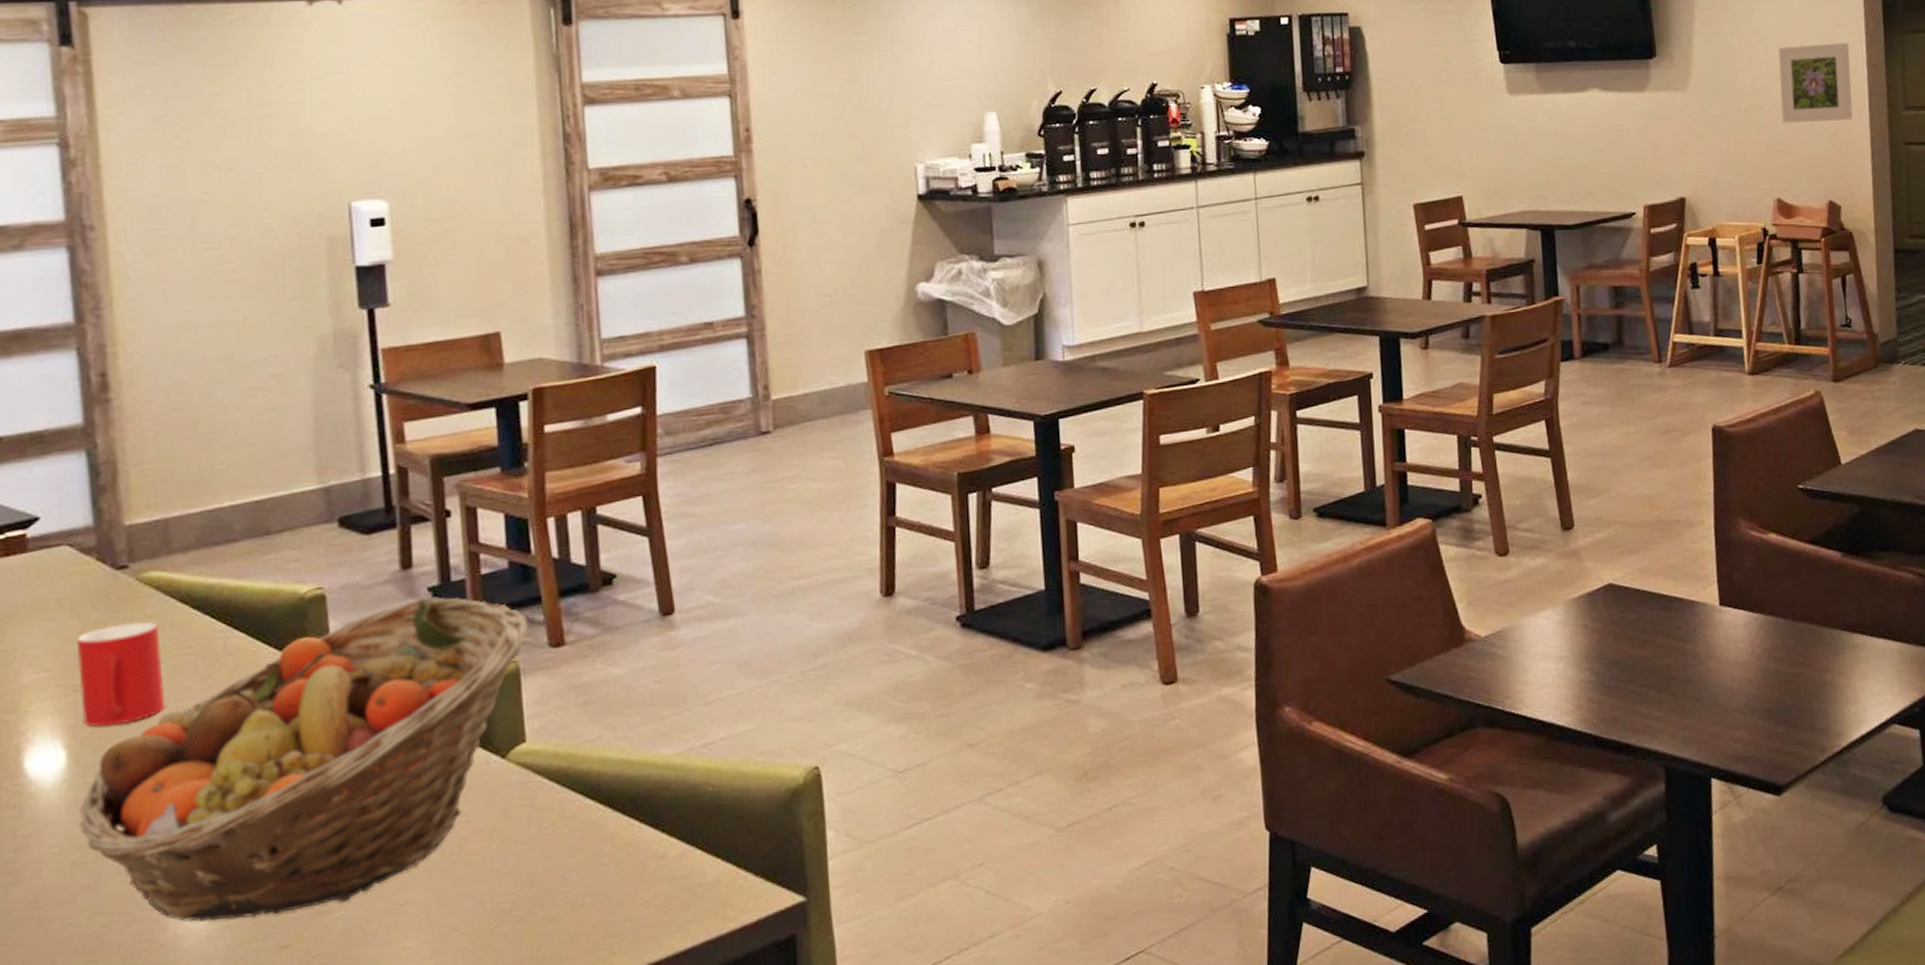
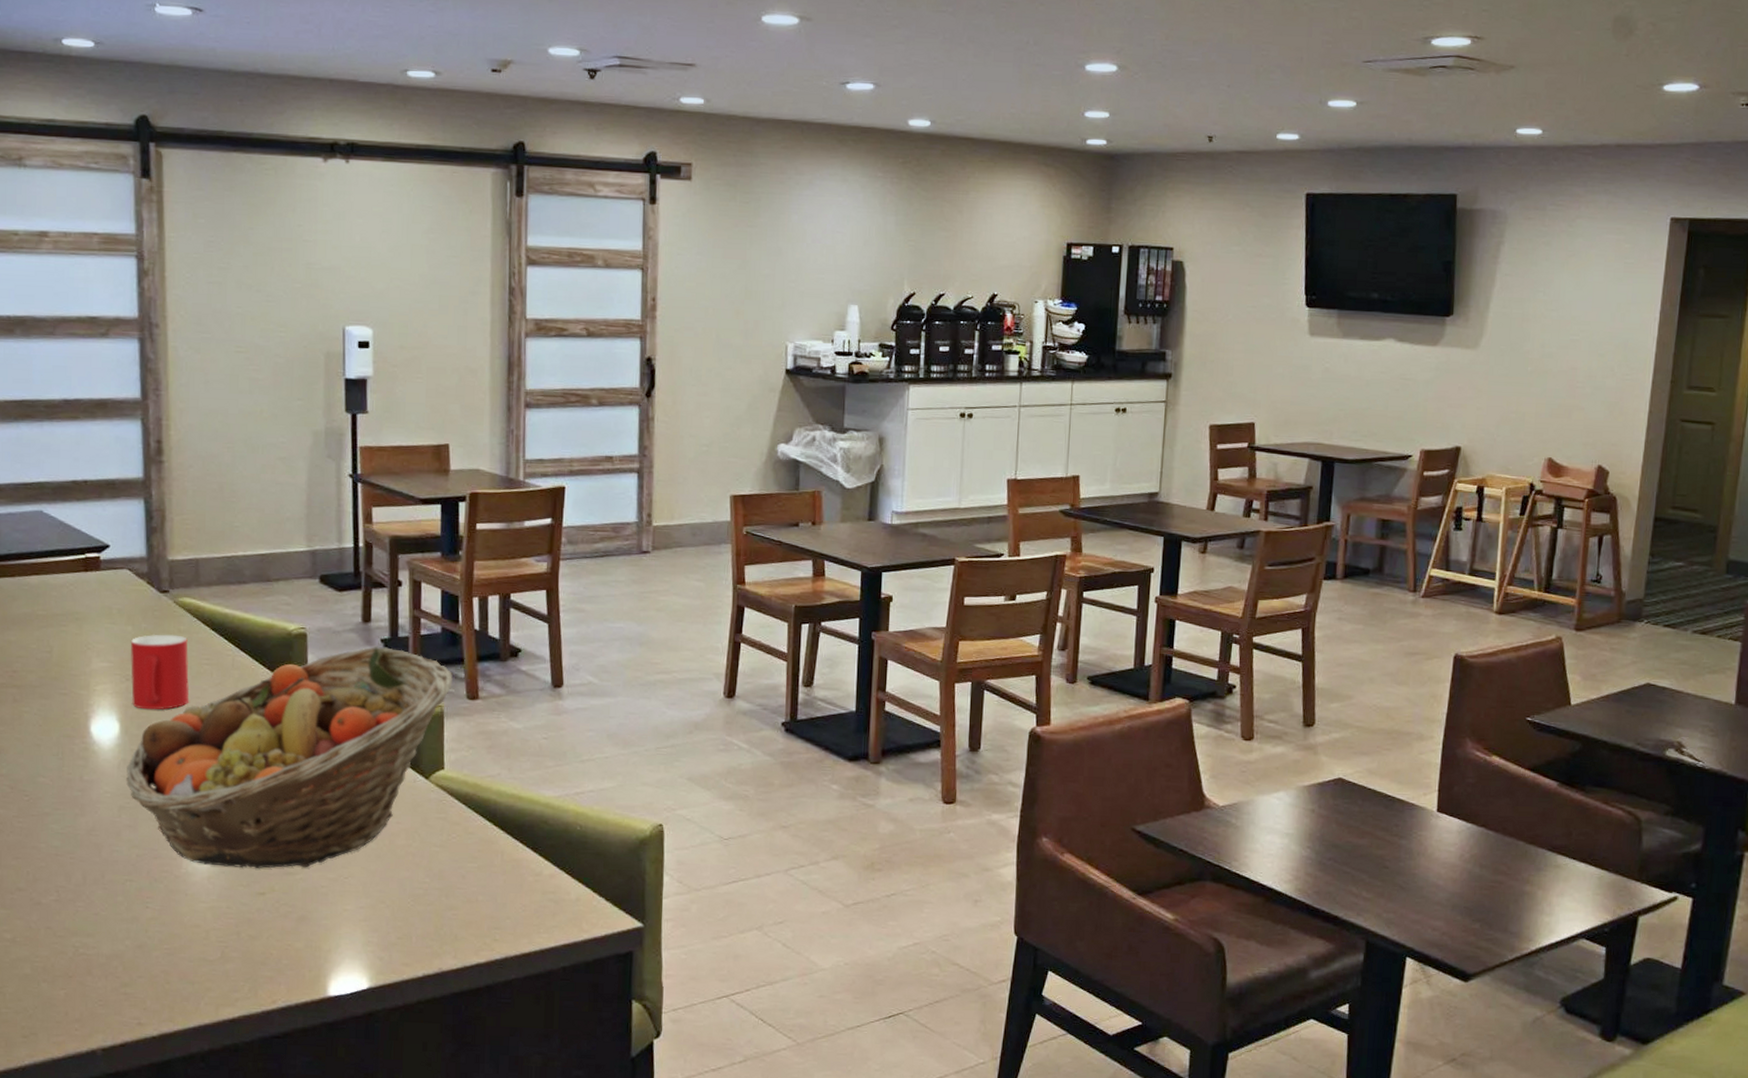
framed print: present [1778,42,1853,123] -> none [1565,318,1642,393]

